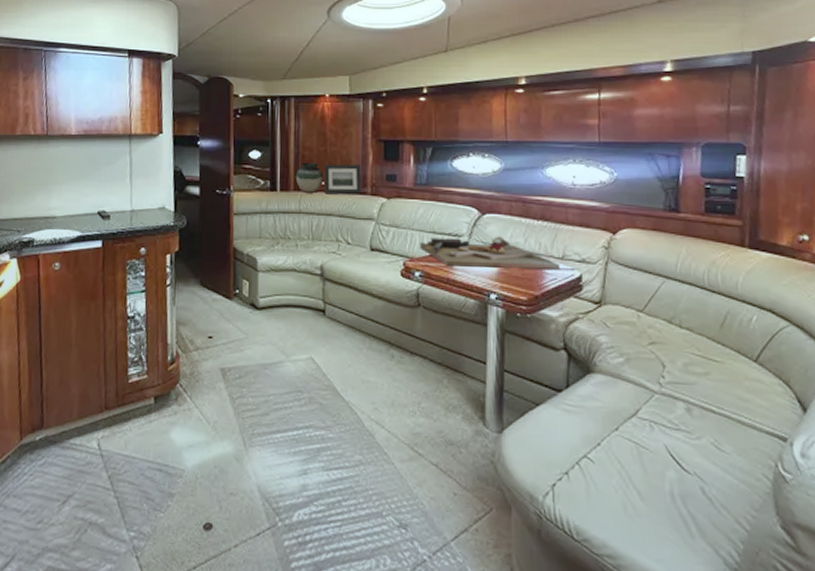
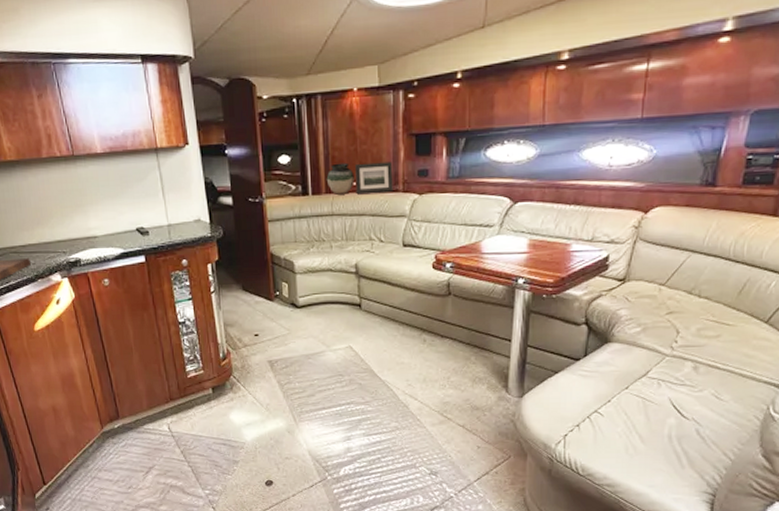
decorative tray: present [420,236,561,269] -> none [451,224,589,256]

